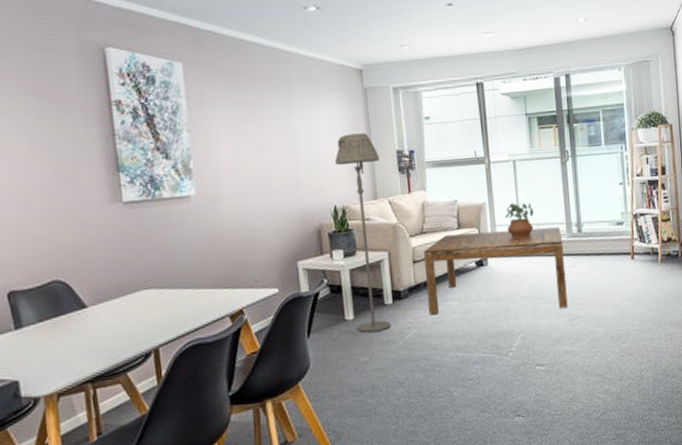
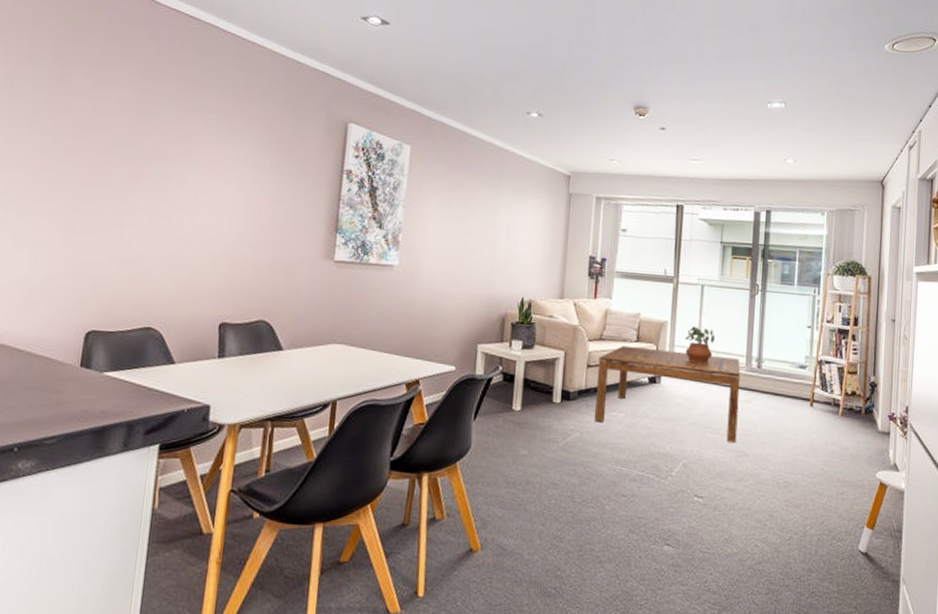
floor lamp: present [334,133,391,333] -> none [522,233,573,428]

